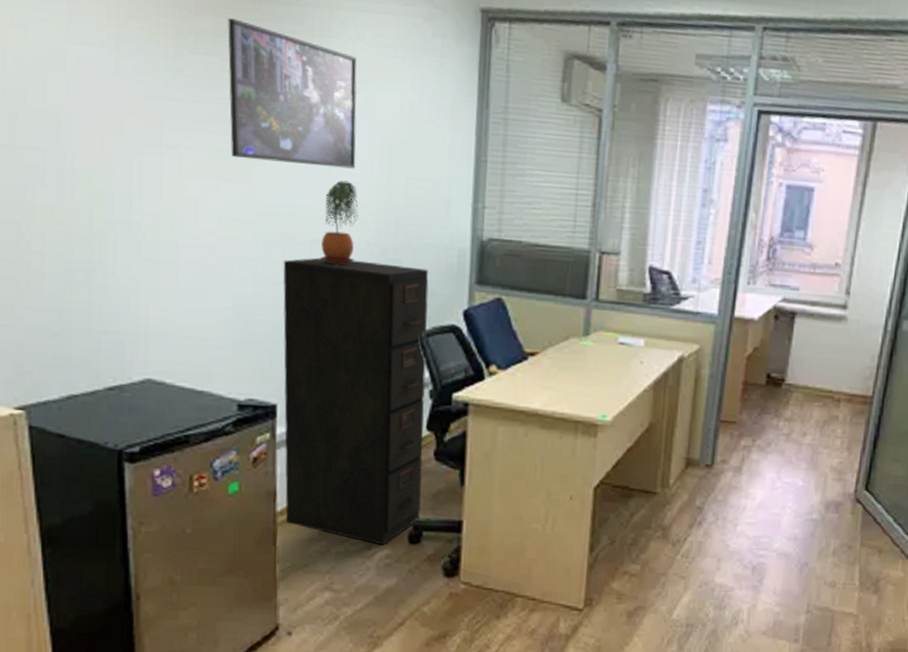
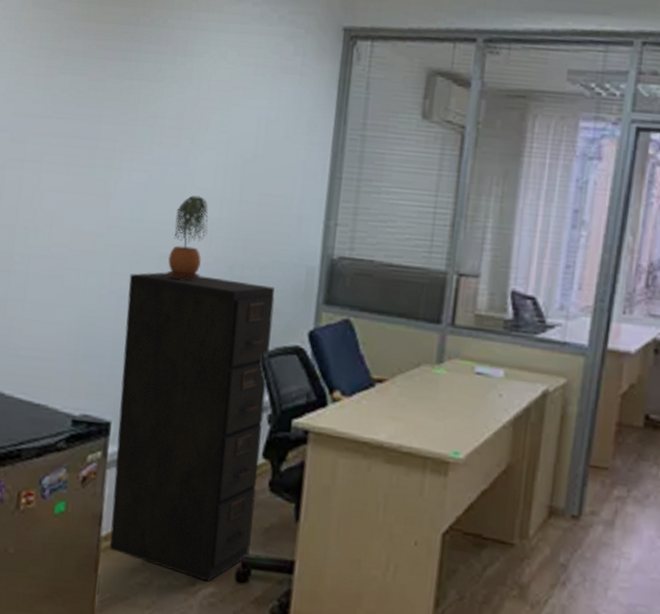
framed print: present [227,18,357,169] -> none [88,40,217,184]

